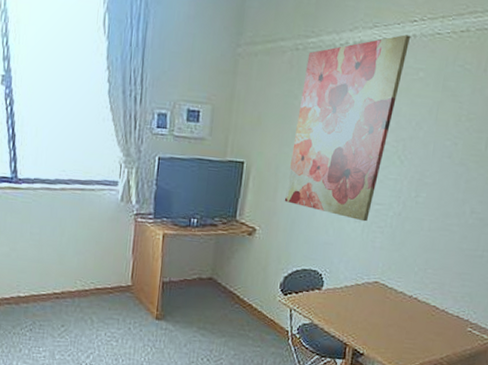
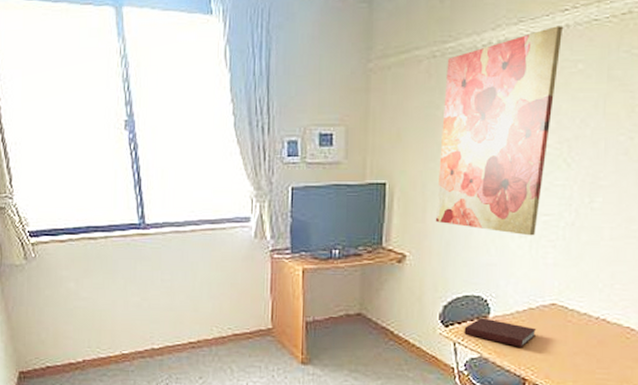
notebook: none [300,289,361,317] -> present [464,318,537,347]

